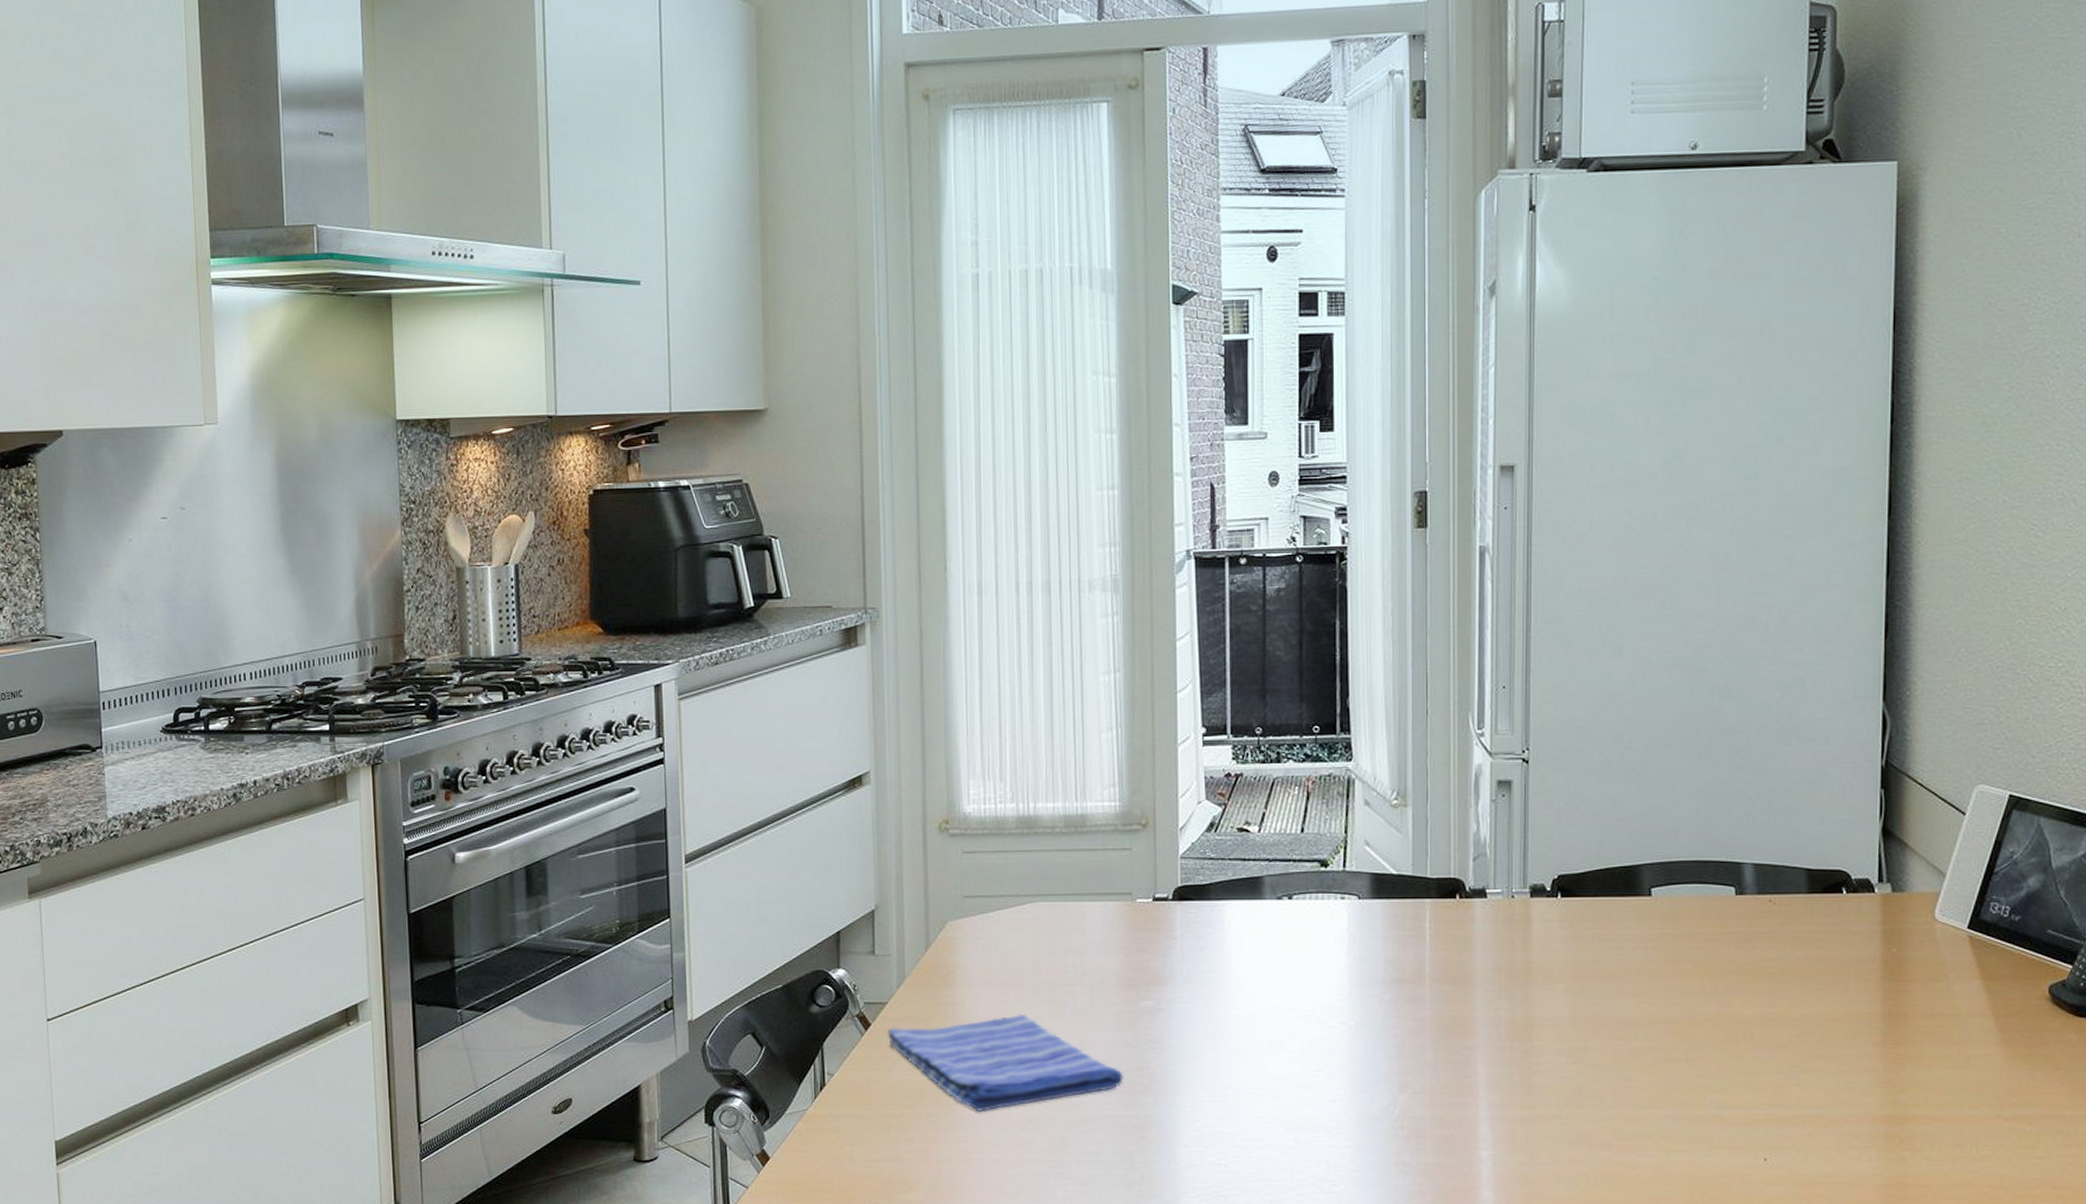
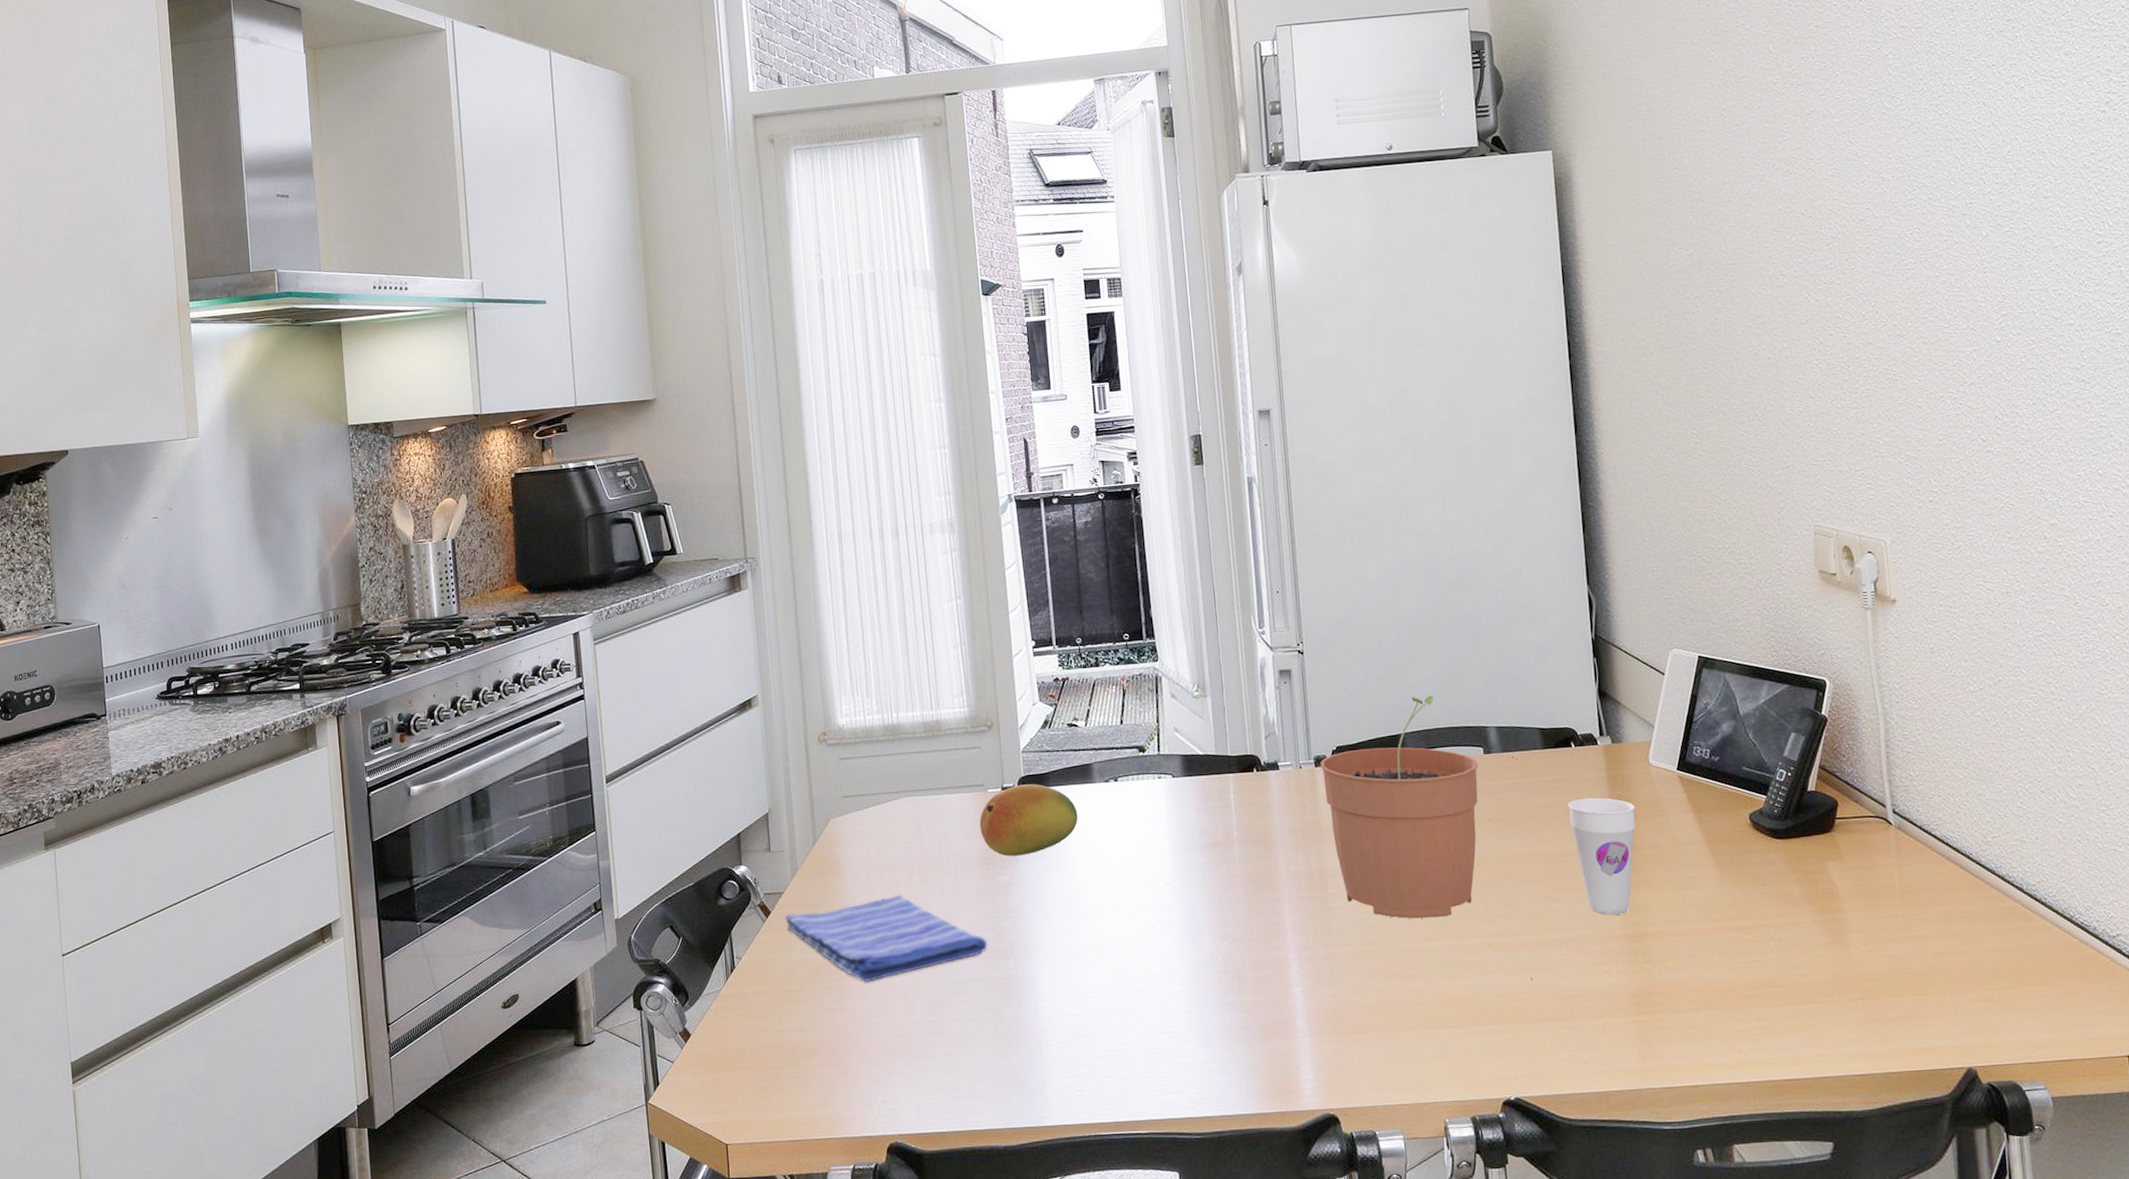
fruit: none [1124,896,1242,978] -> present [979,784,1078,856]
plant pot: none [1538,821,1728,1082] -> present [1321,696,1479,919]
cup: none [1830,954,1912,1092] -> present [1568,797,1636,915]

